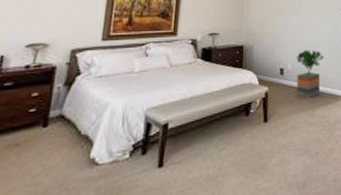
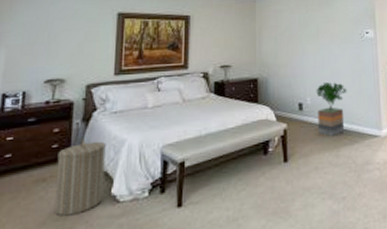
laundry hamper: none [26,103,88,181] -> present [54,139,106,216]

